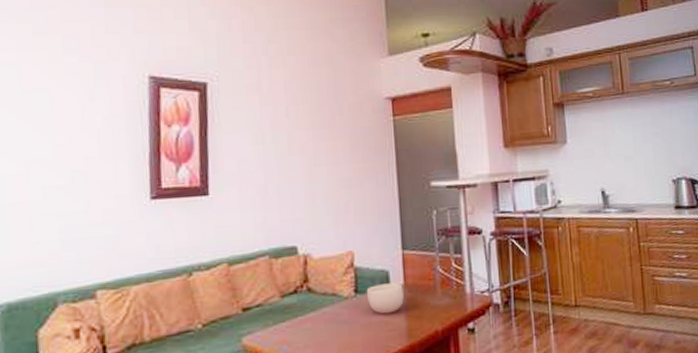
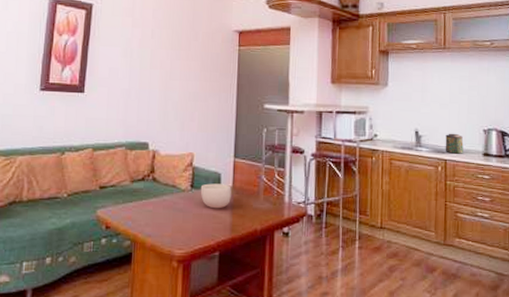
canister: none [634,187,654,212] -> present [445,133,464,154]

